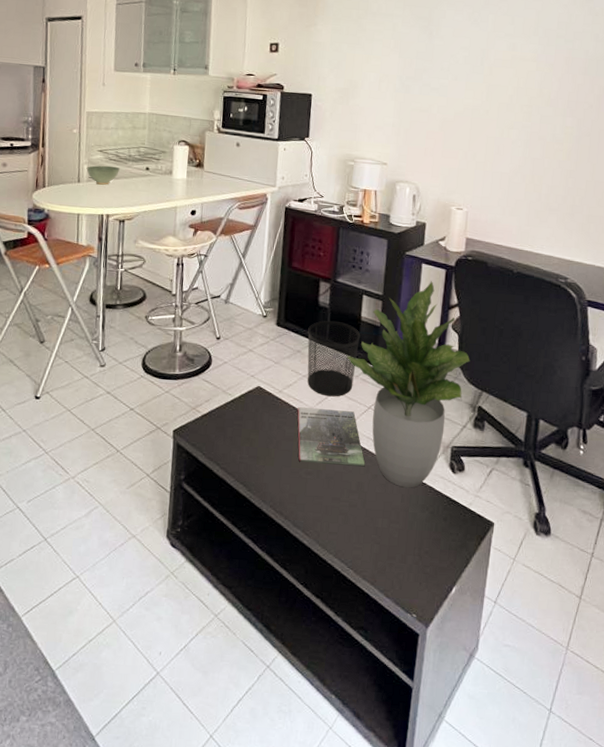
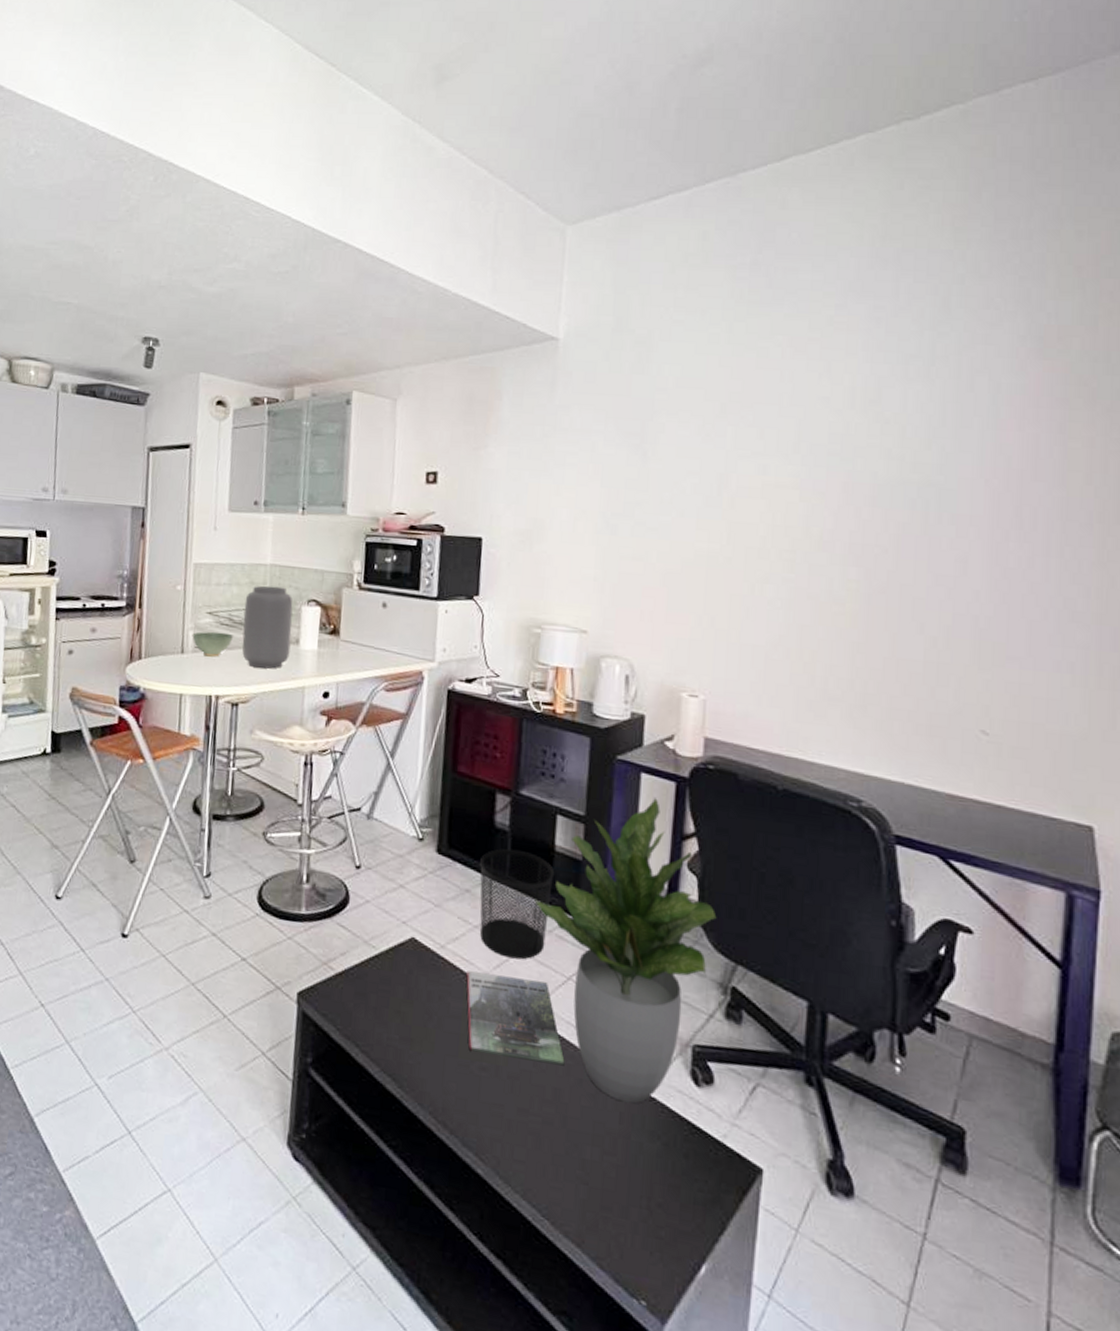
vase: none [126,129,167,194] -> present [241,585,293,669]

